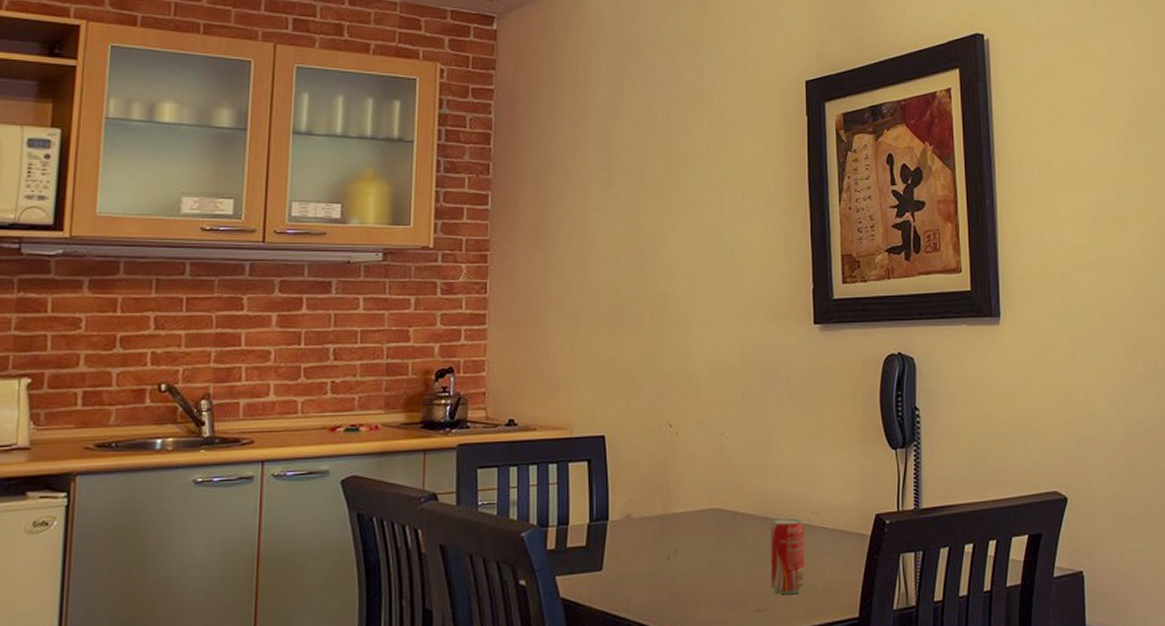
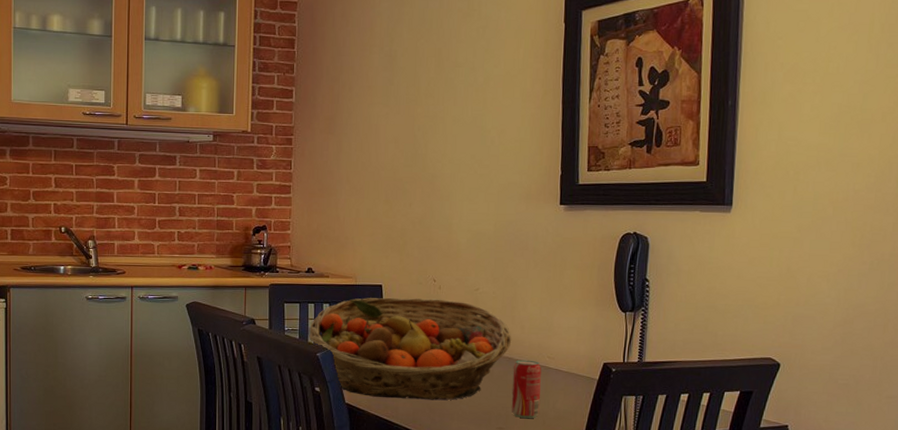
fruit basket: none [510,448,767,586] -> present [309,297,512,400]

